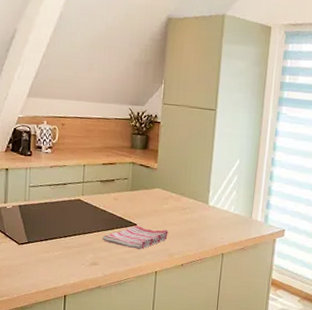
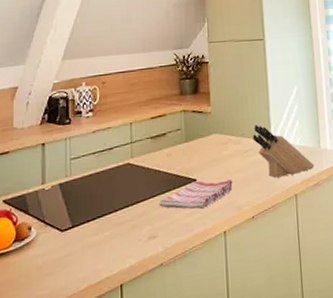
knife block: none [192,187,244,237] -> present [253,125,315,178]

